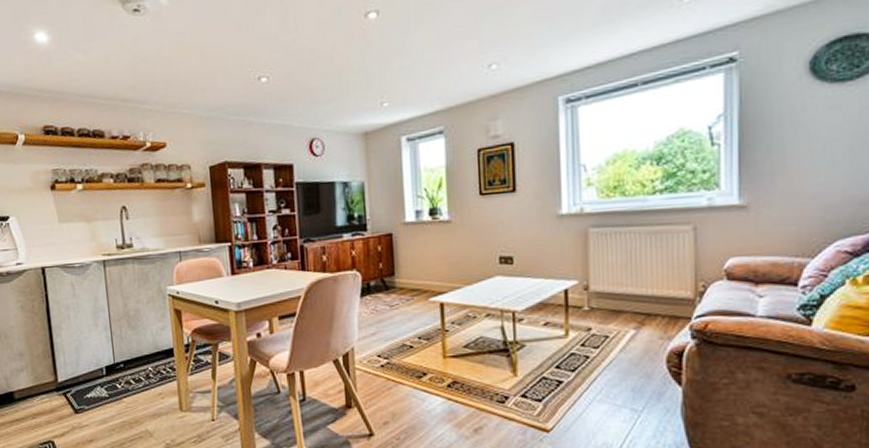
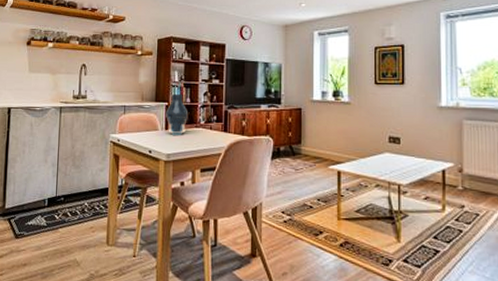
vase: none [230,231,258,282] -> present [166,94,189,136]

